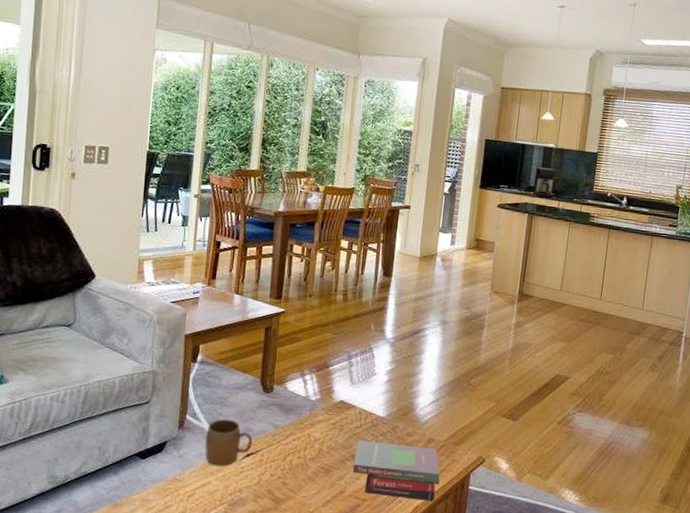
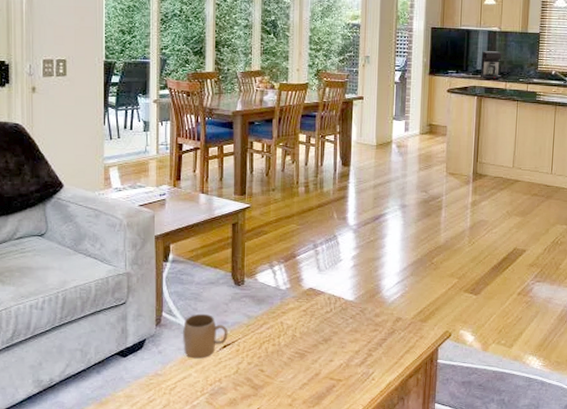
books: present [352,440,440,501] -> none [326,324,410,377]

